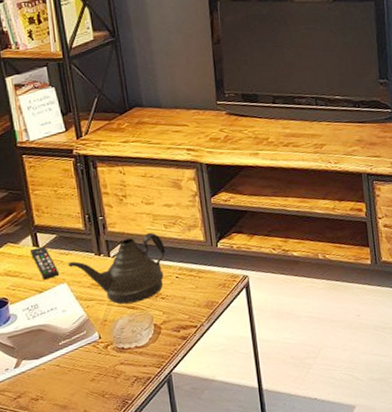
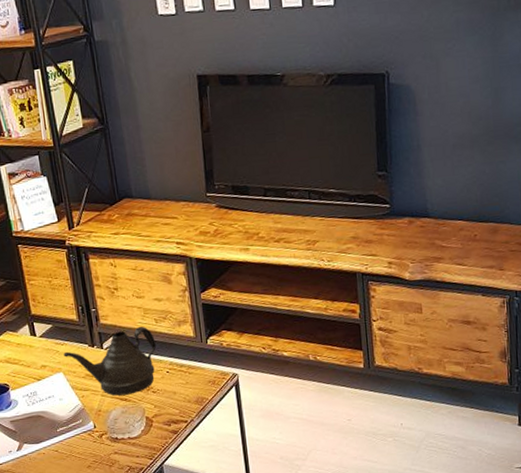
remote control: present [31,246,60,280] -> none [28,335,56,368]

